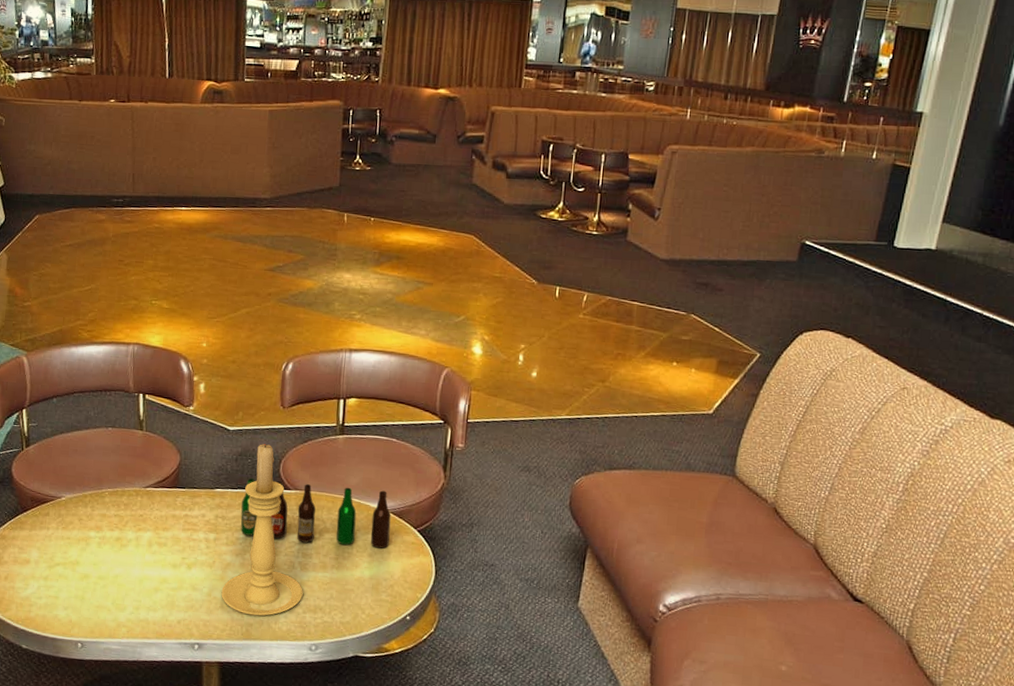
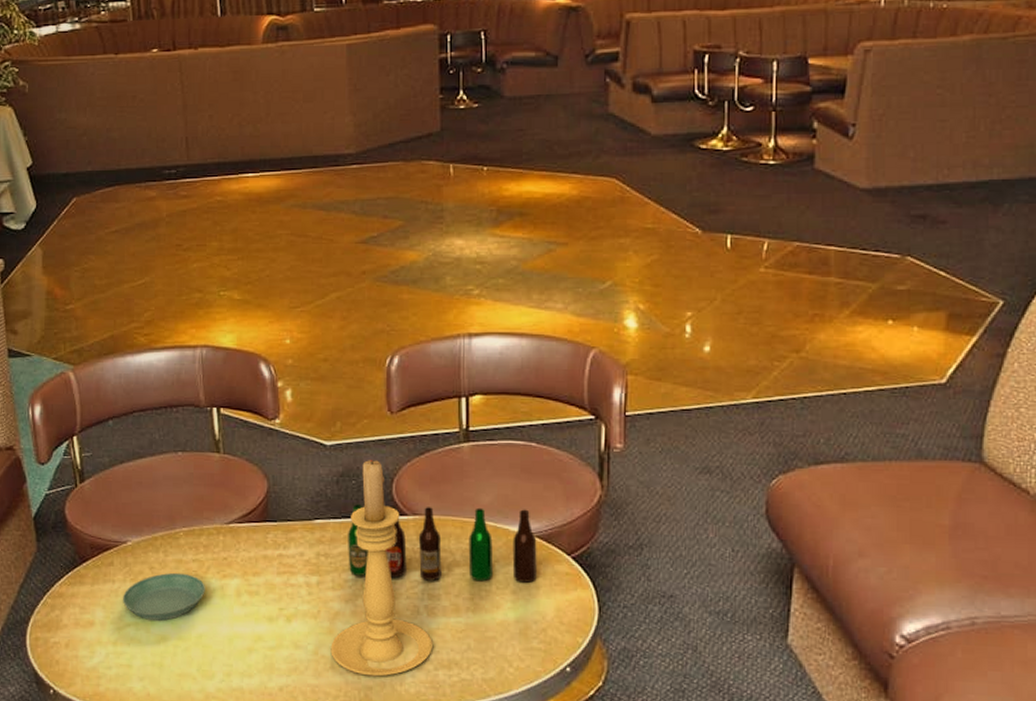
saucer: none [55,524,123,563] -> present [123,572,205,621]

